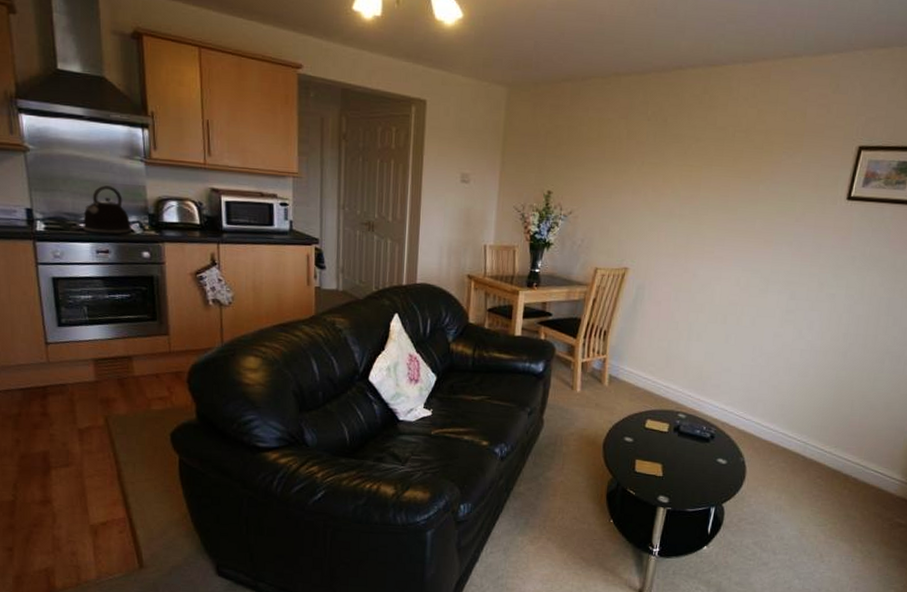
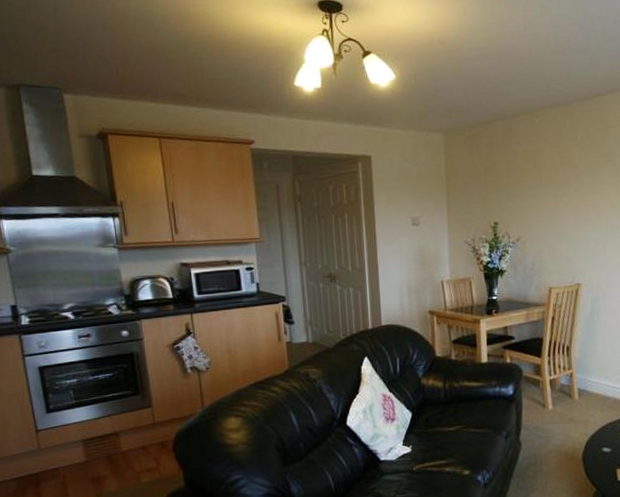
kettle: present [82,185,132,237] -> none [63,274,111,322]

